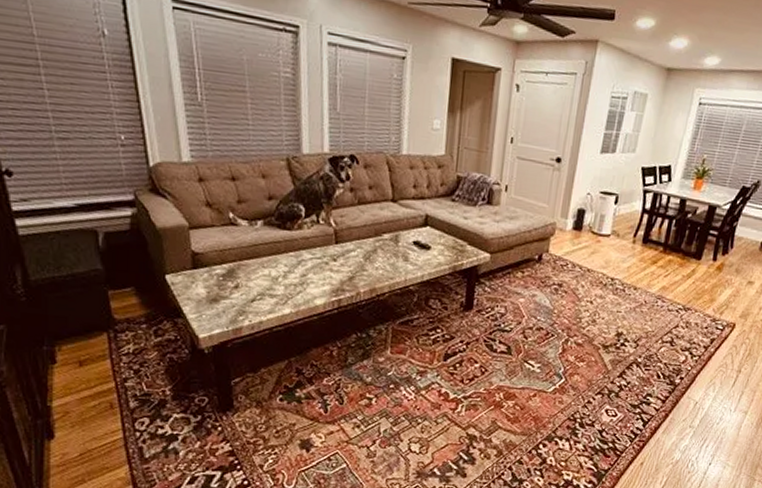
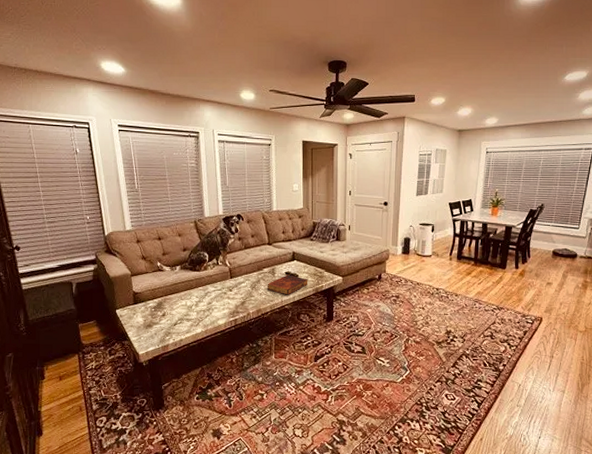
book: none [385,244,444,273] -> present [267,274,308,295]

